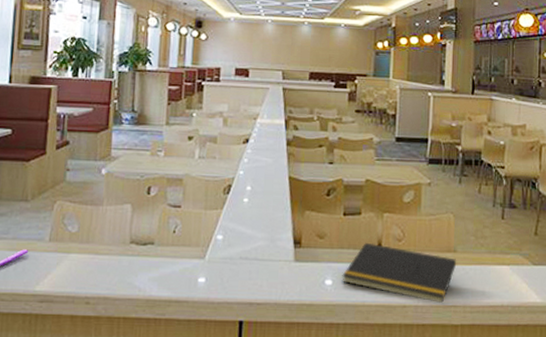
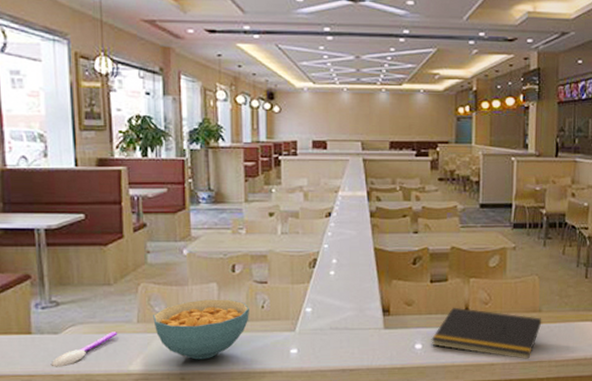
cereal bowl: none [65,220,161,284] -> present [153,299,249,360]

